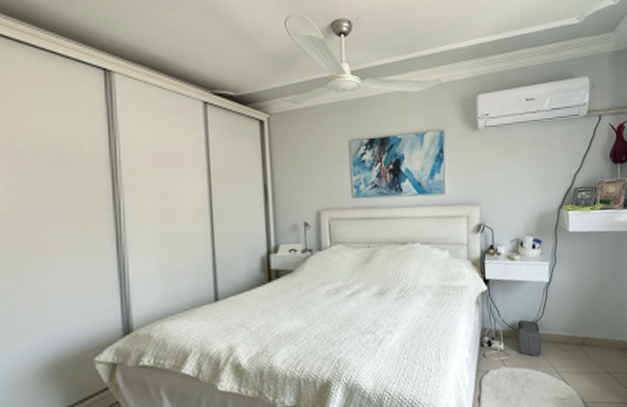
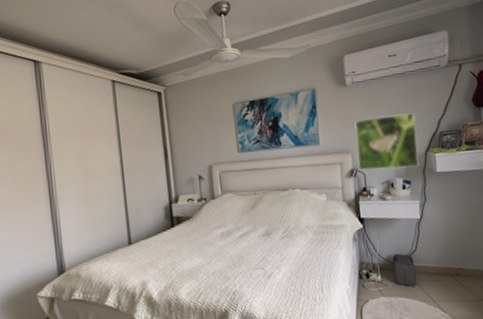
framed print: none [485,164,551,226] -> present [354,112,419,171]

